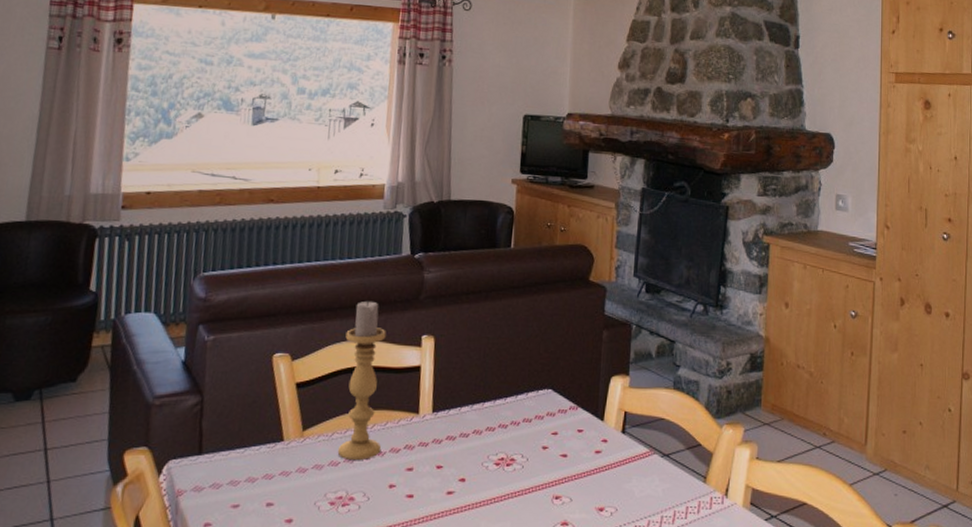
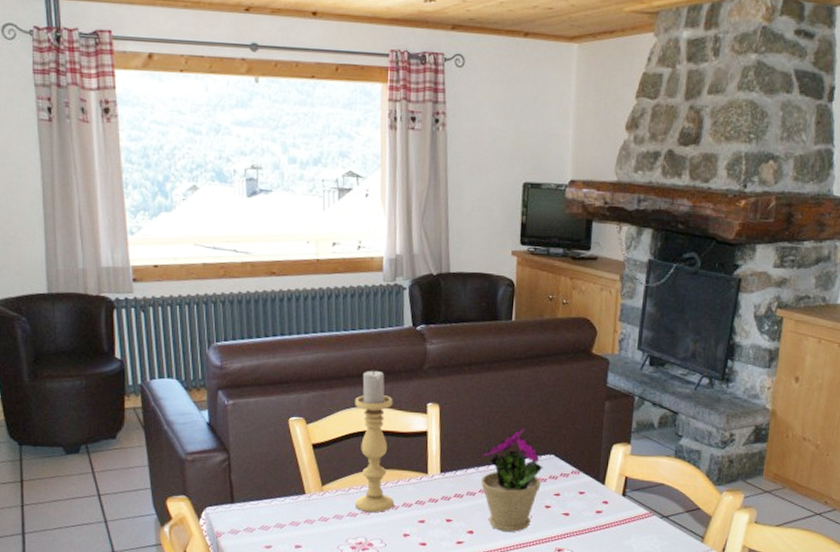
flower pot: none [474,359,541,478] -> present [479,427,543,532]

